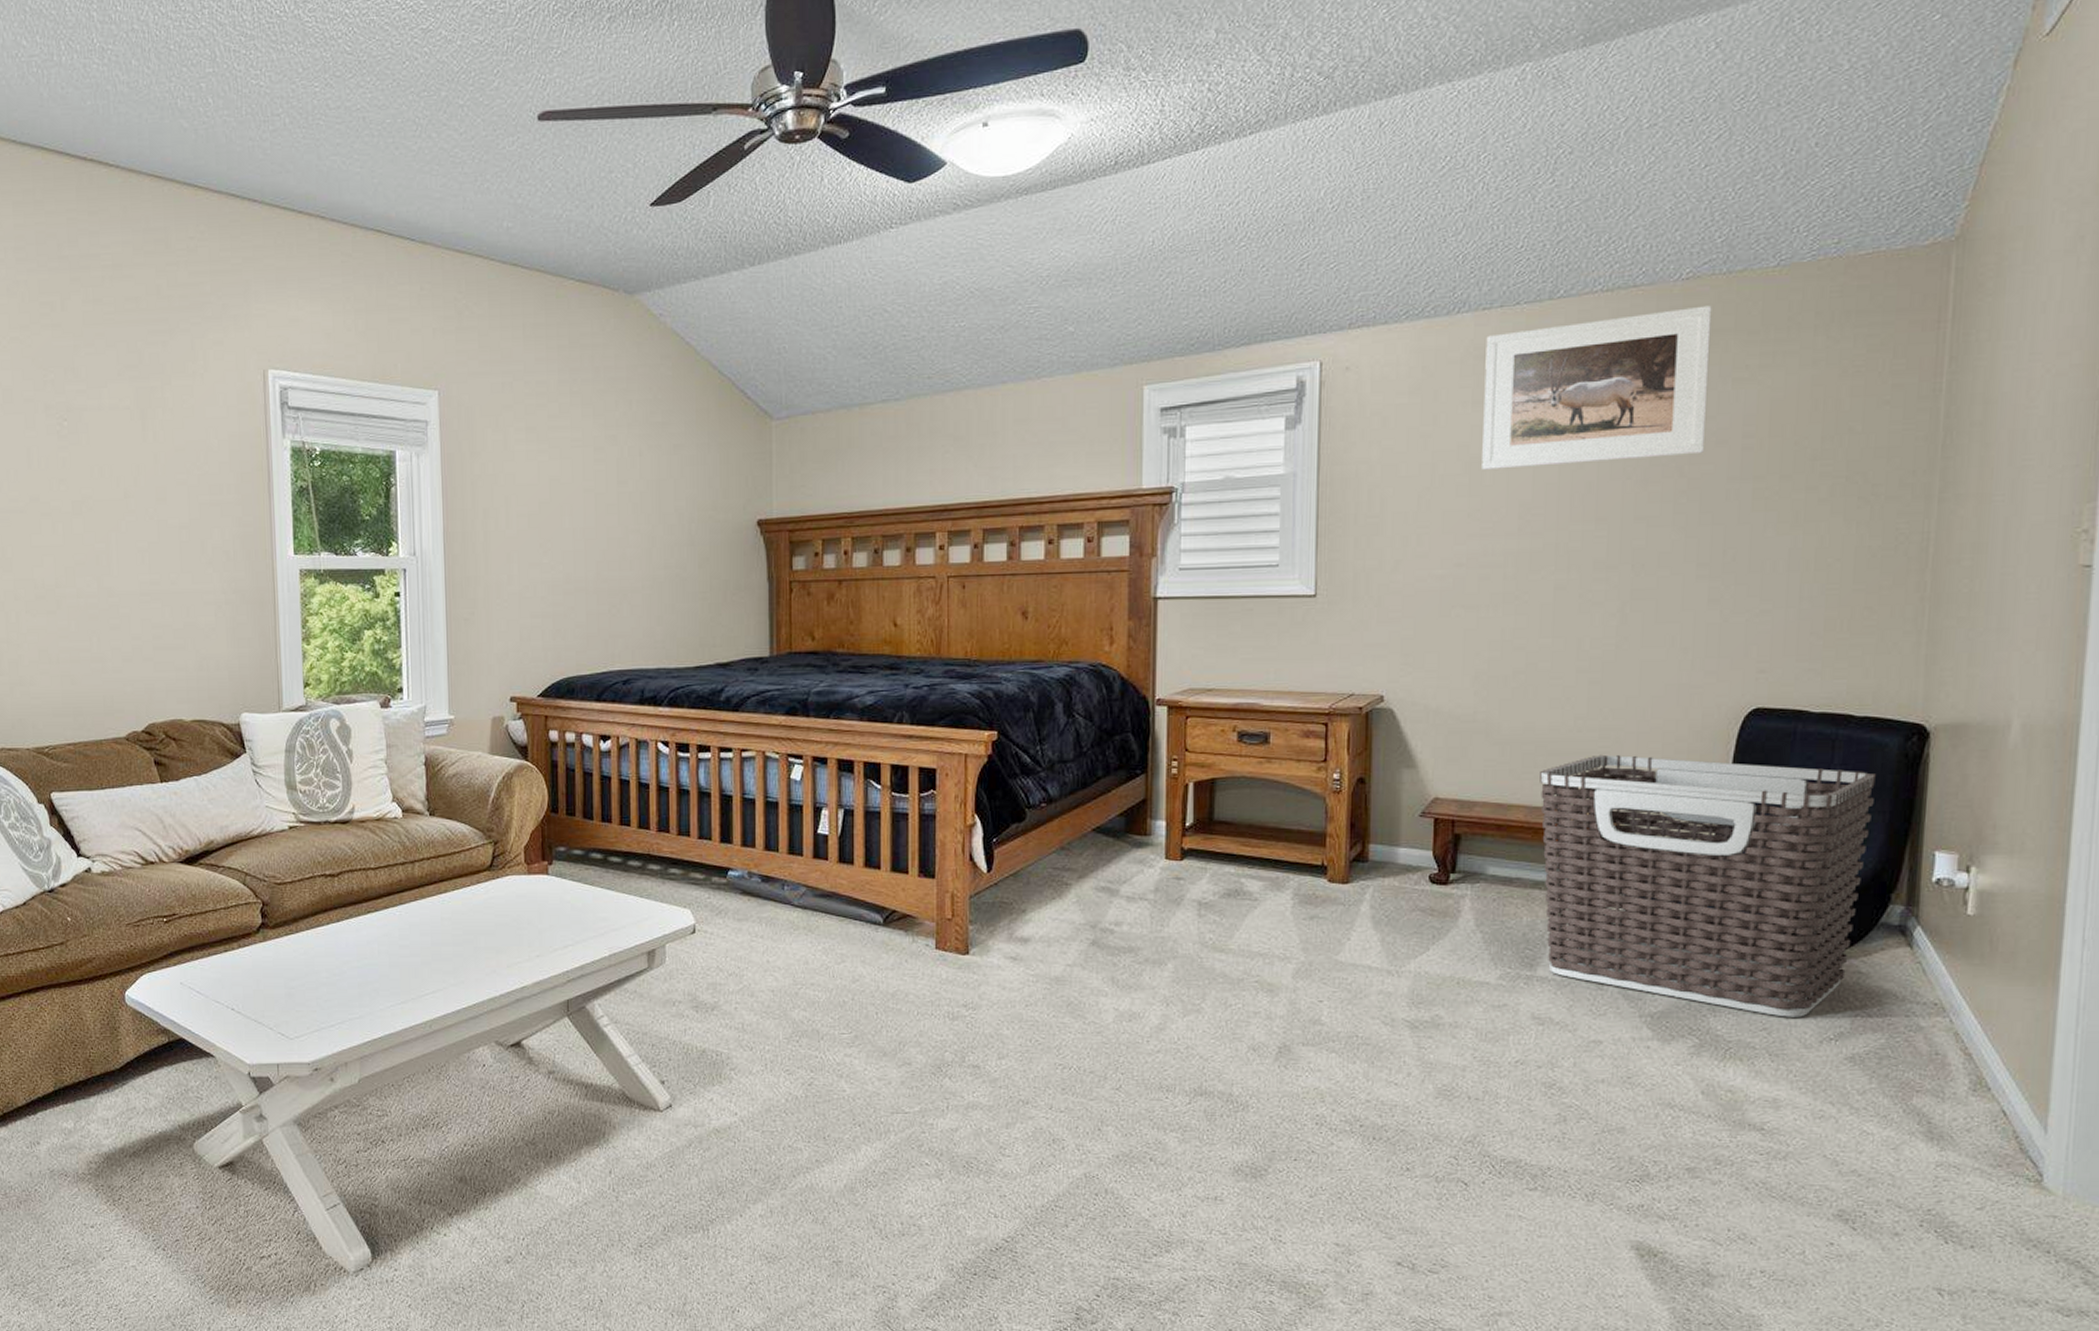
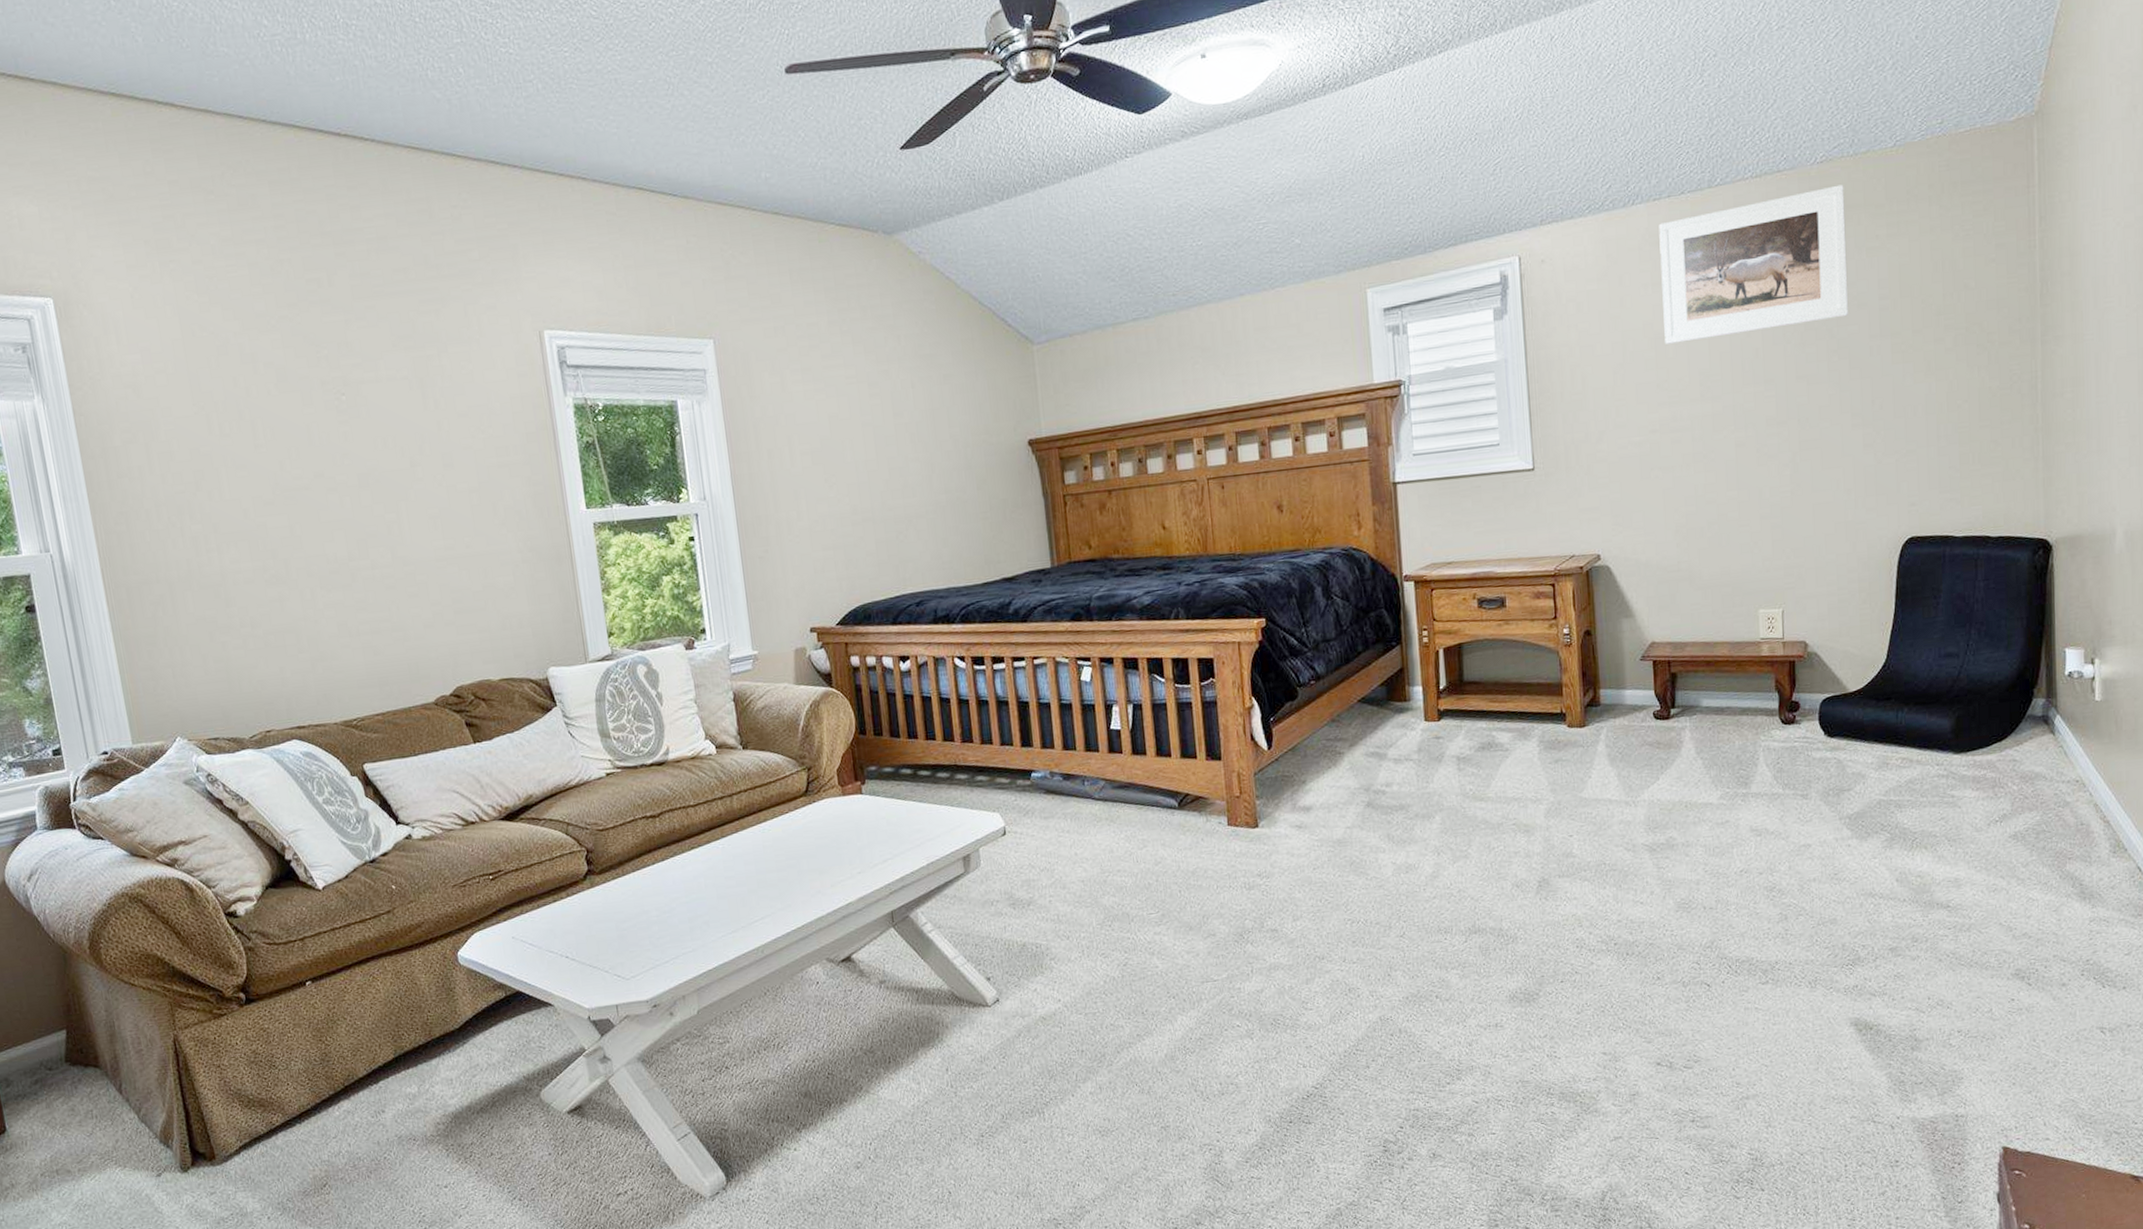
clothes hamper: present [1540,754,1876,1017] -> none [1738,584,2013,807]

